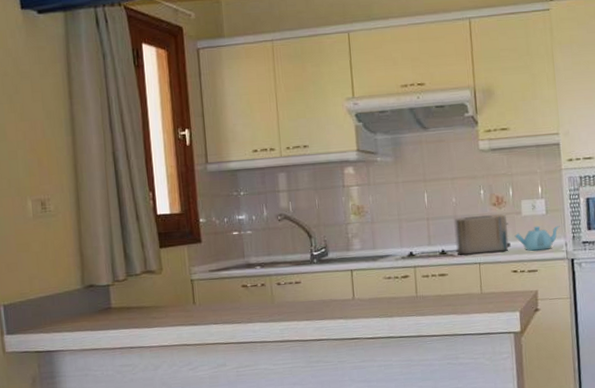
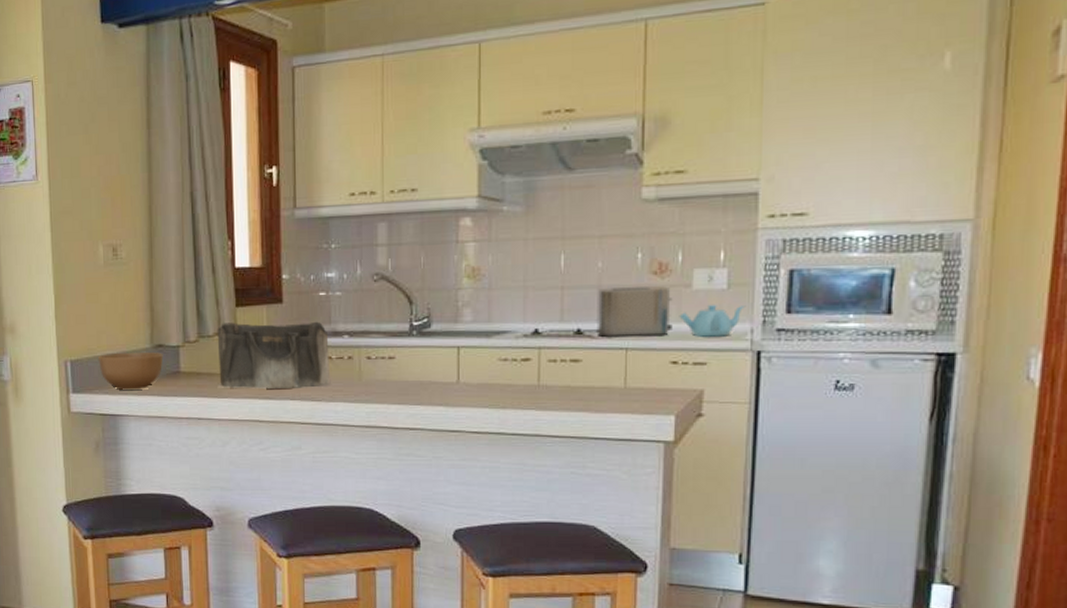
bowl: none [30,292,95,328] -> present [97,352,163,390]
saddlebag: none [143,256,248,319] -> present [216,321,331,389]

